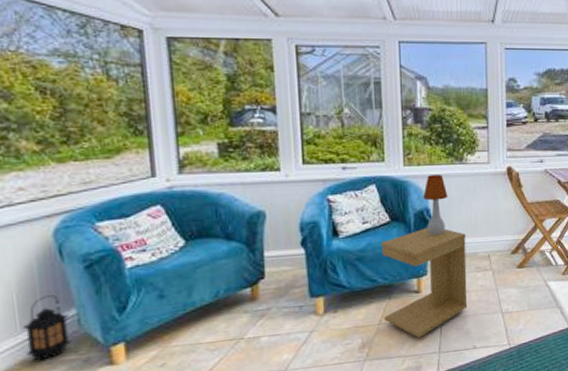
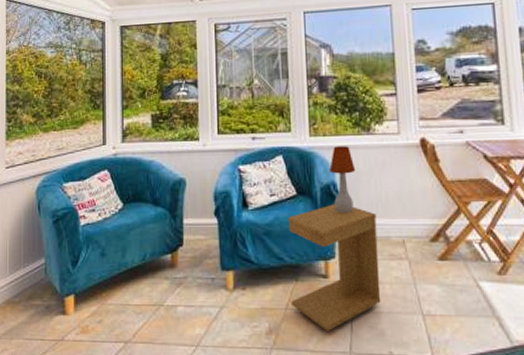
lantern: present [23,295,72,361] -> none [10,244,39,302]

